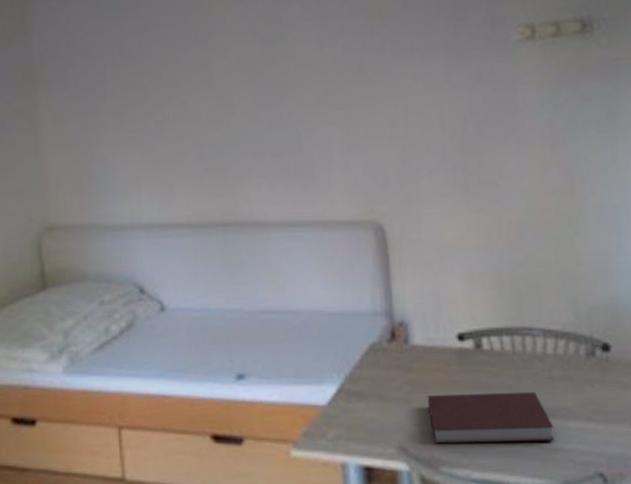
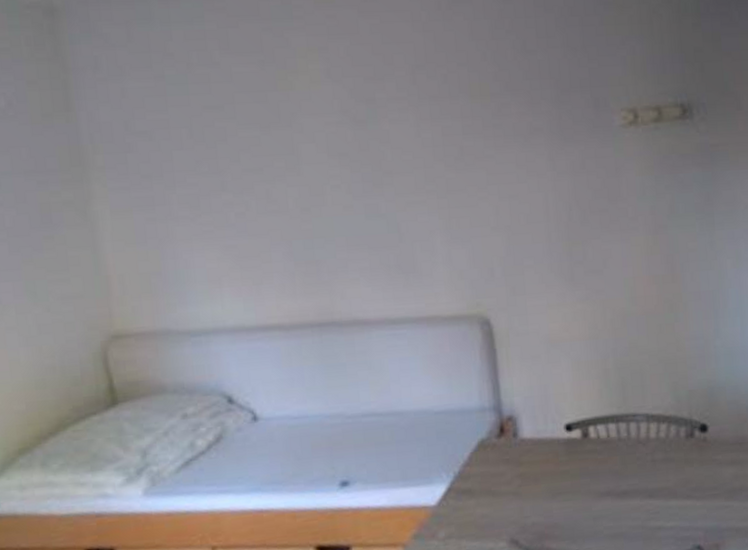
notebook: present [427,391,555,444] -> none [536,475,658,534]

